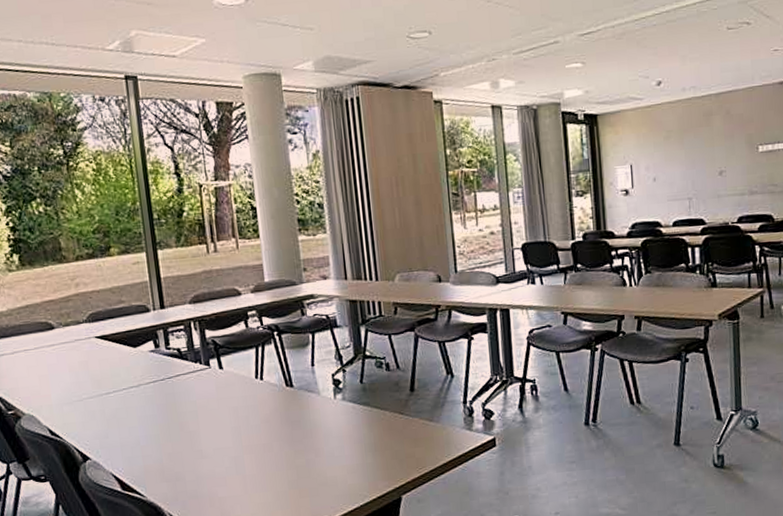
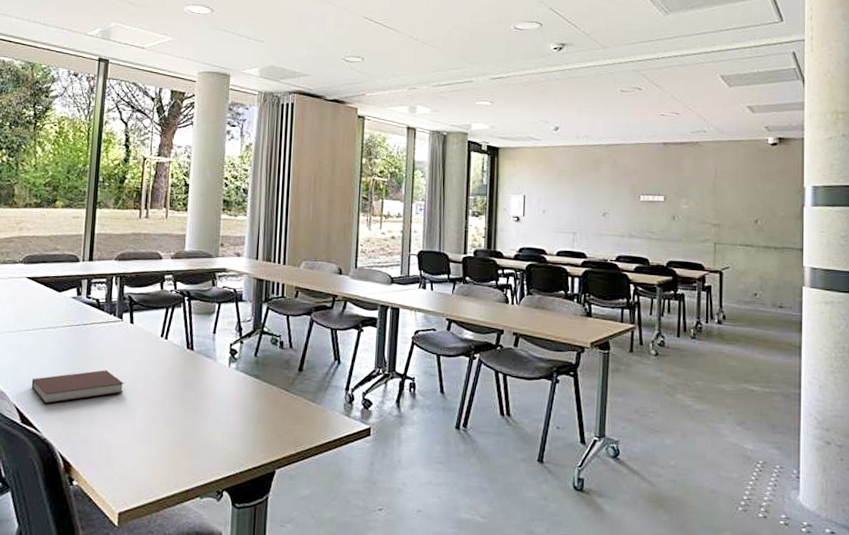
notebook: none [124,422,226,468] -> present [31,370,124,404]

